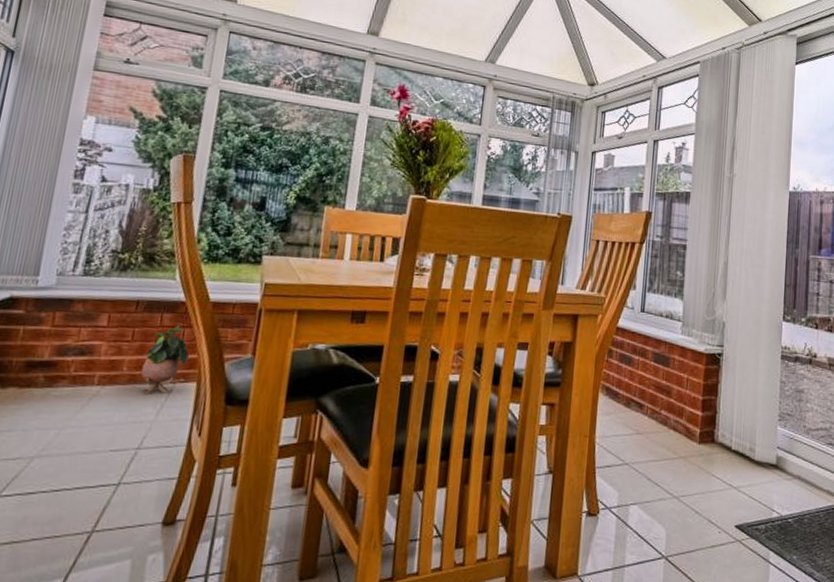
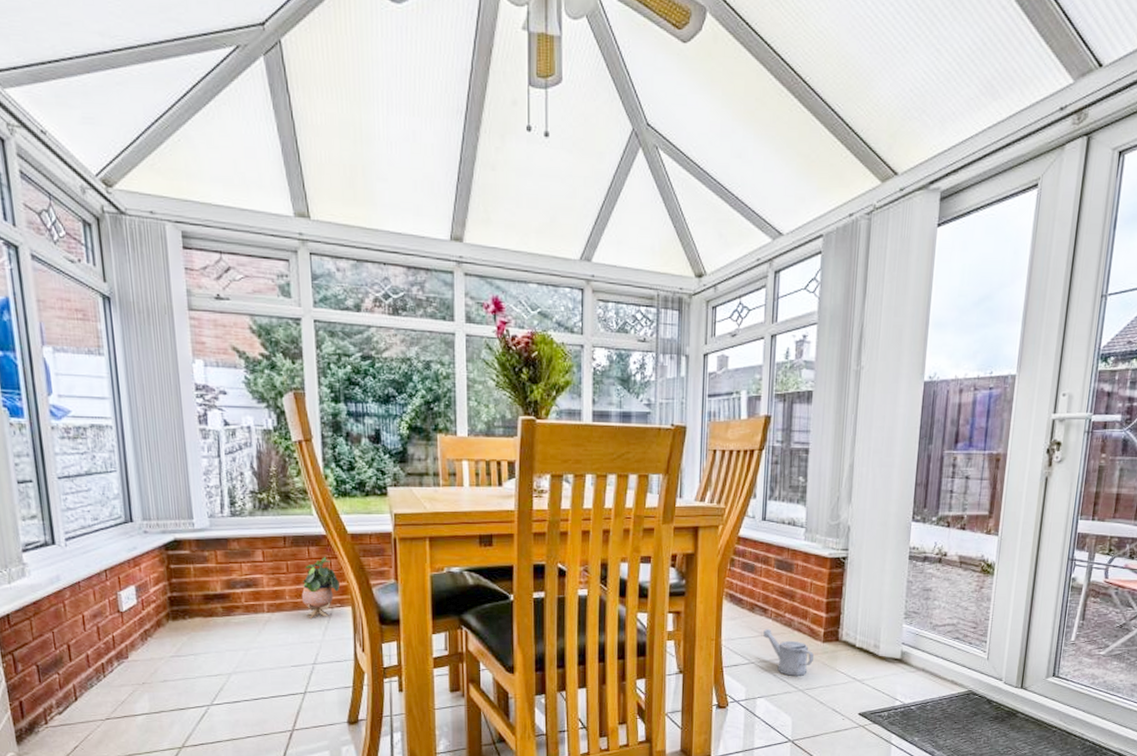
watering can: none [638,427,689,481] -> present [763,629,814,676]

